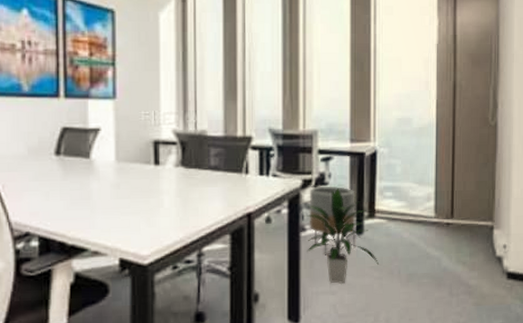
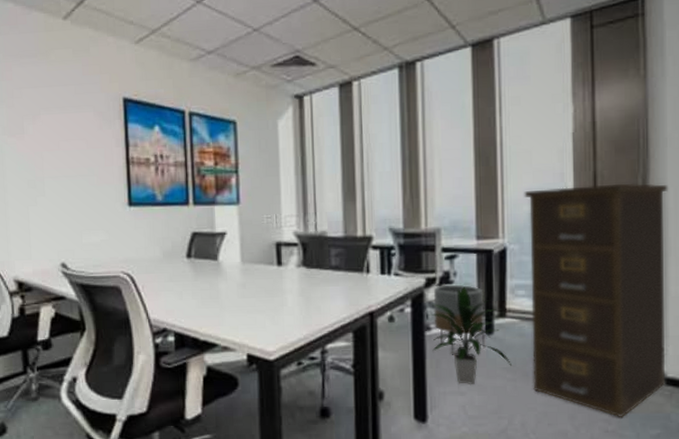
filing cabinet: none [394,94,513,311] -> present [524,183,668,418]

